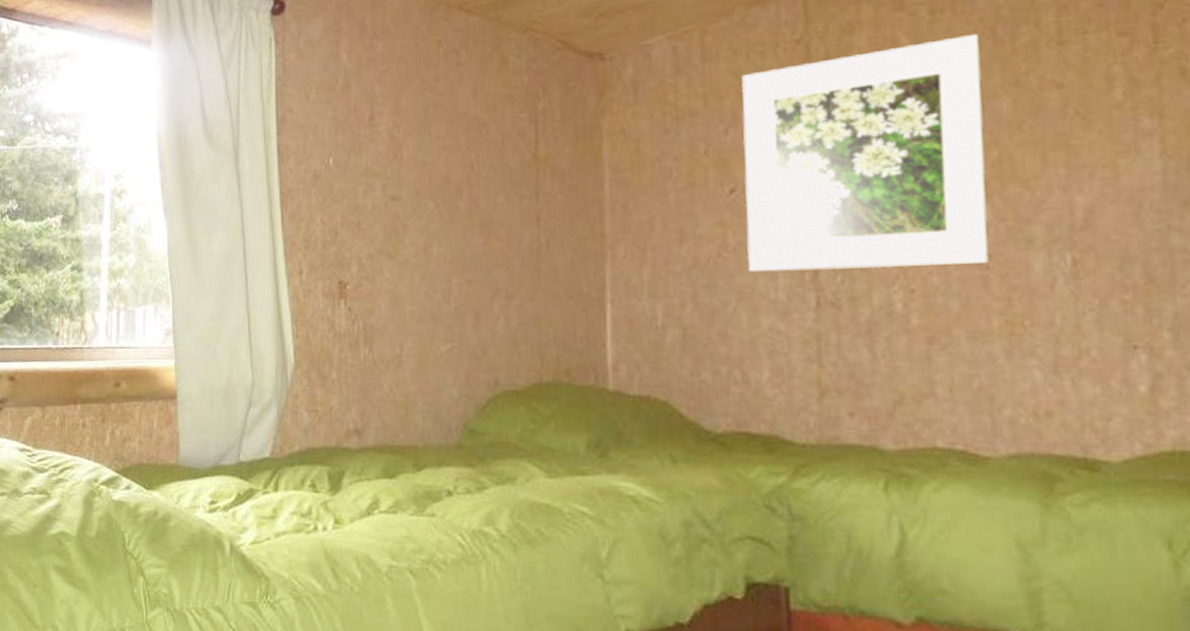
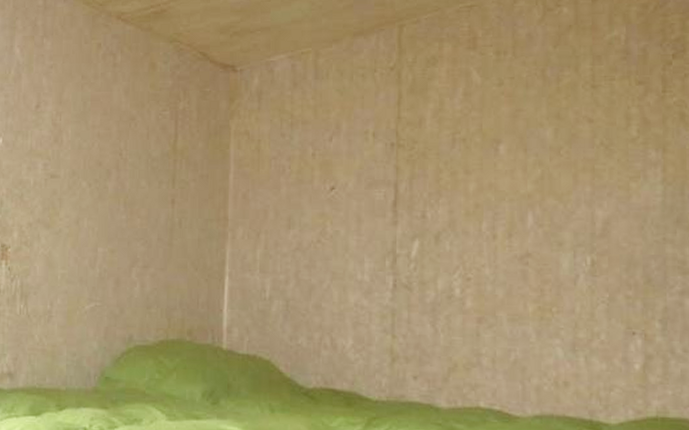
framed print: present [741,34,989,273] -> none [342,74,533,260]

